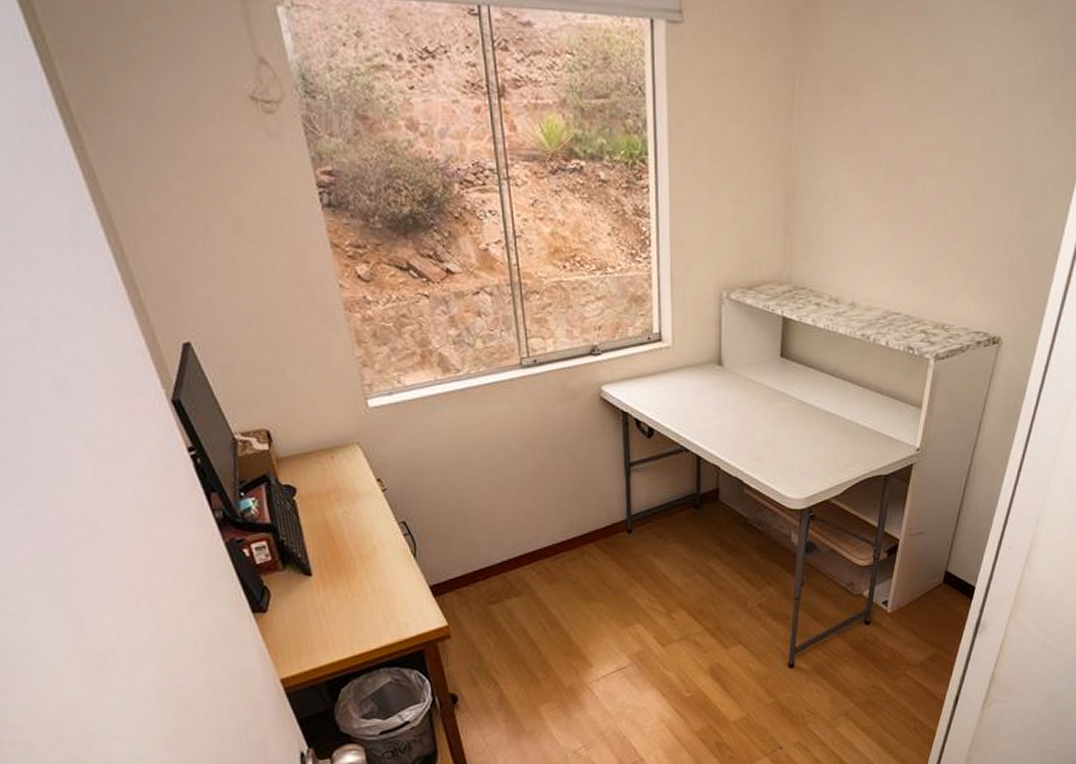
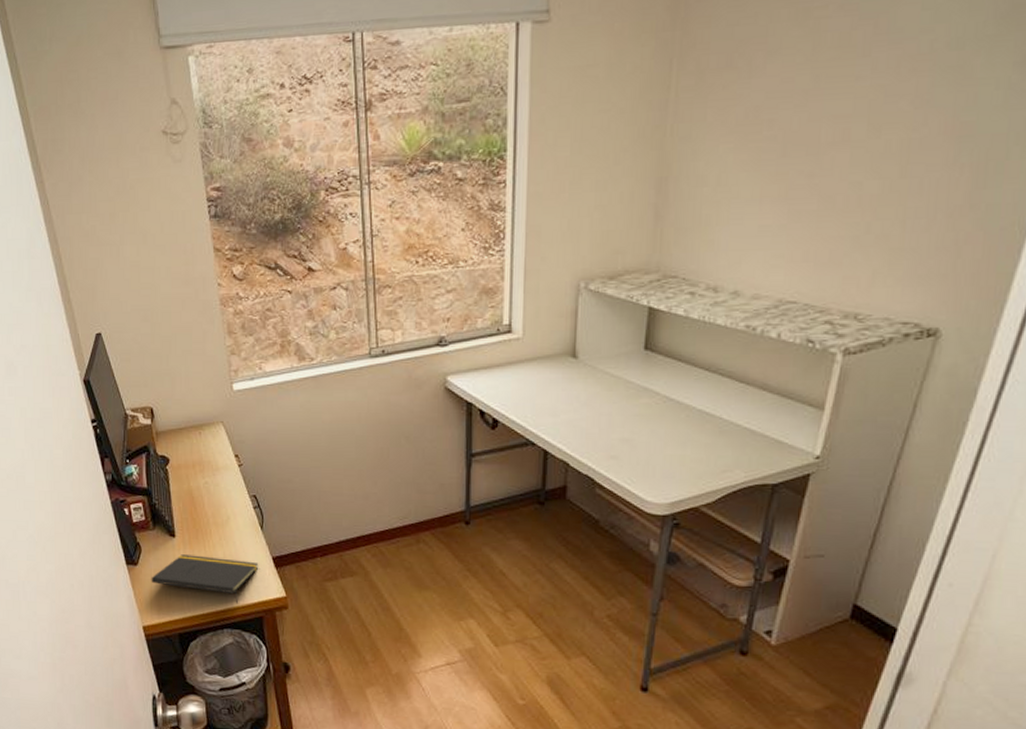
notepad: none [285,593,414,640] -> present [151,554,258,604]

